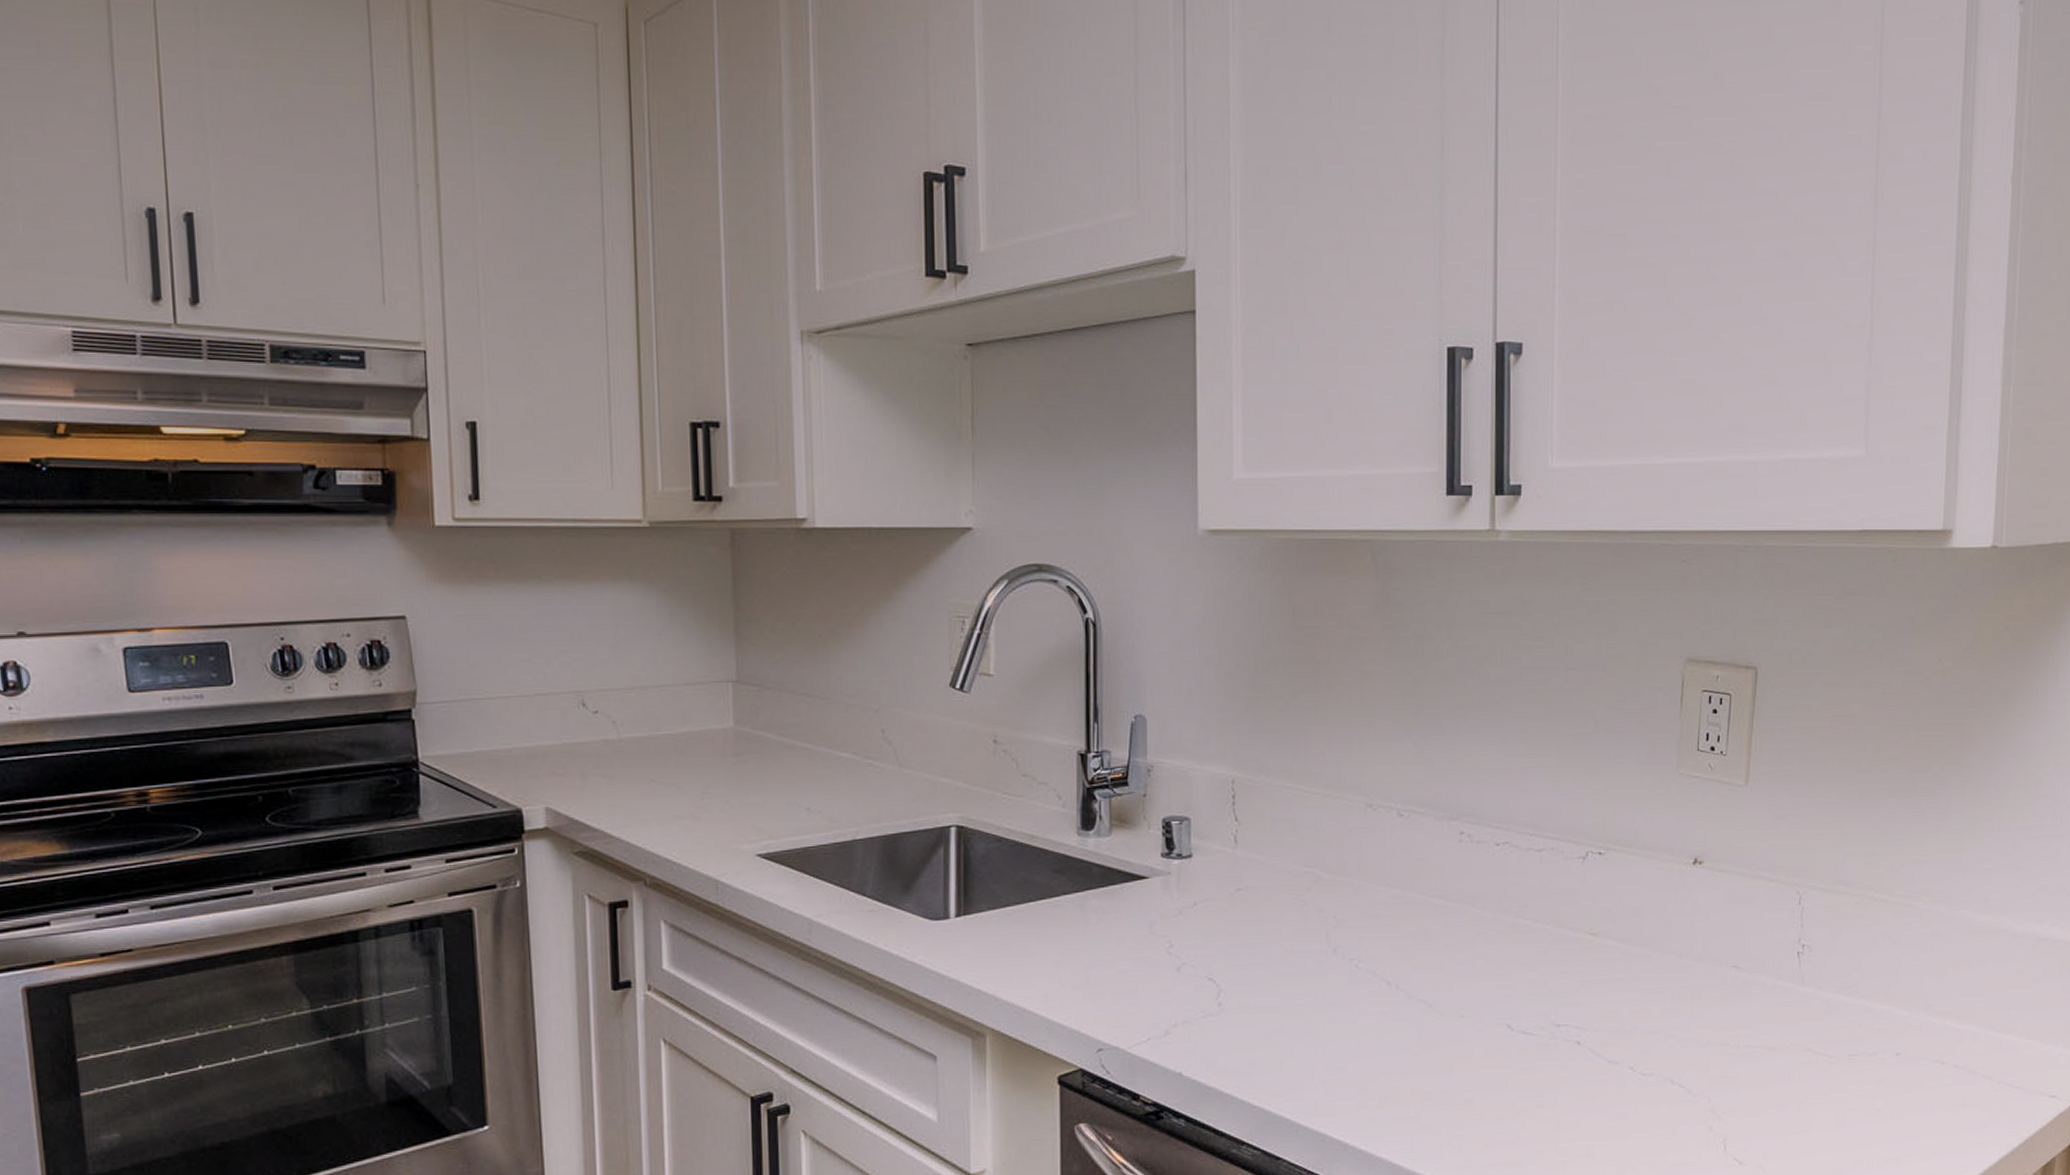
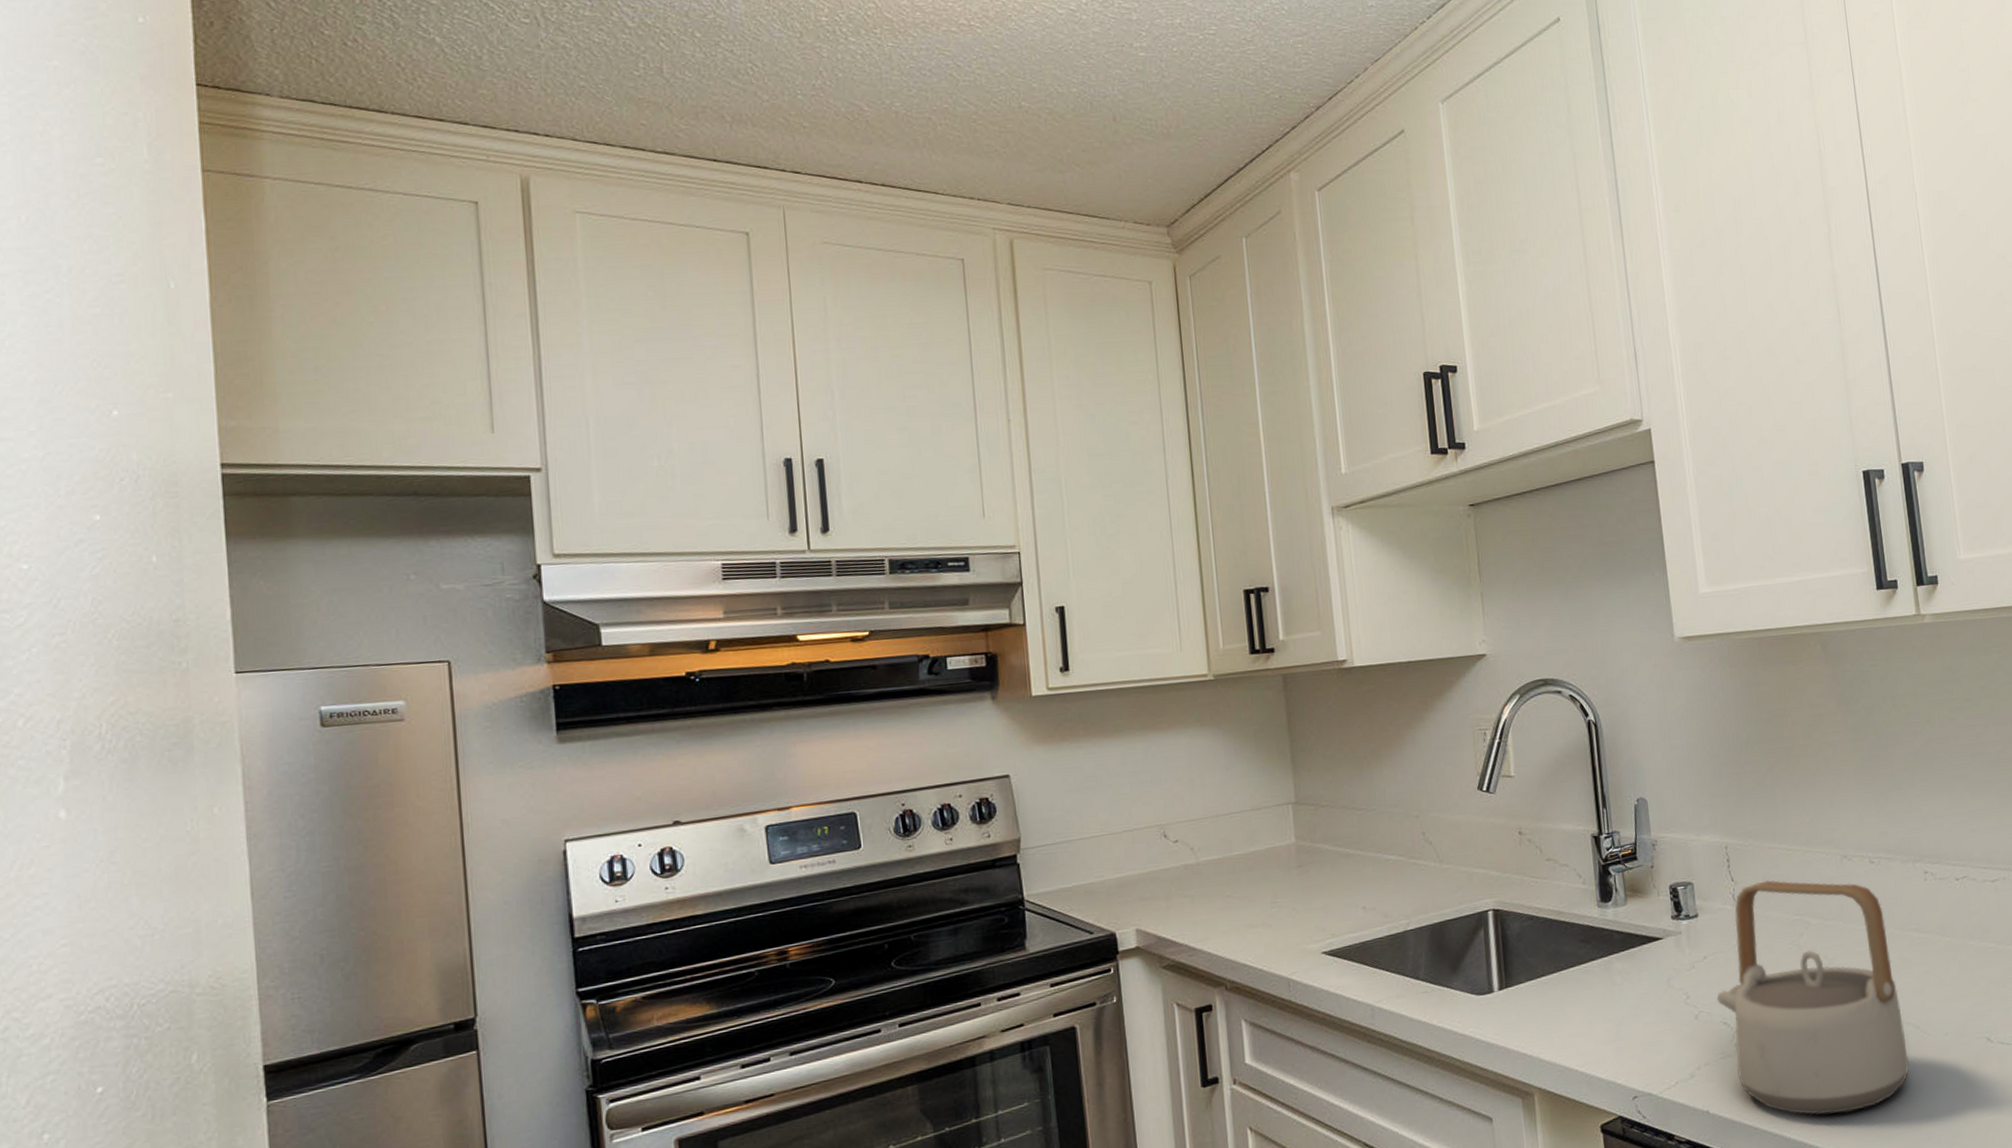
teapot: none [1204,824,1415,1091] -> present [1716,880,1909,1116]

